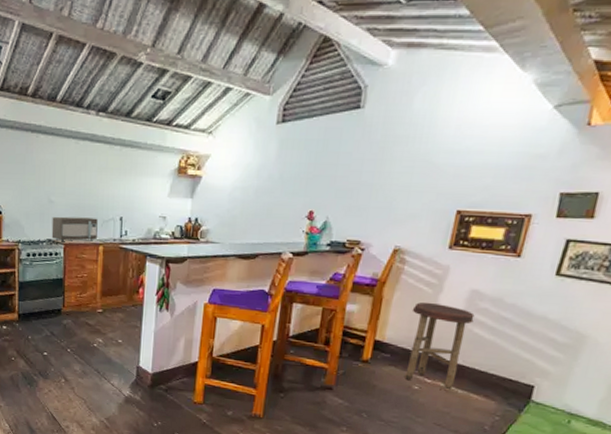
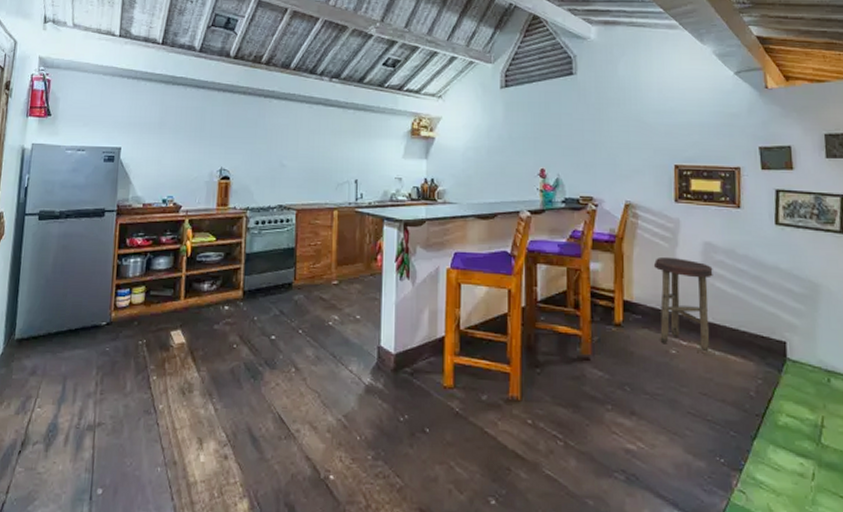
microwave: present [51,216,98,242] -> none [283,180,332,208]

